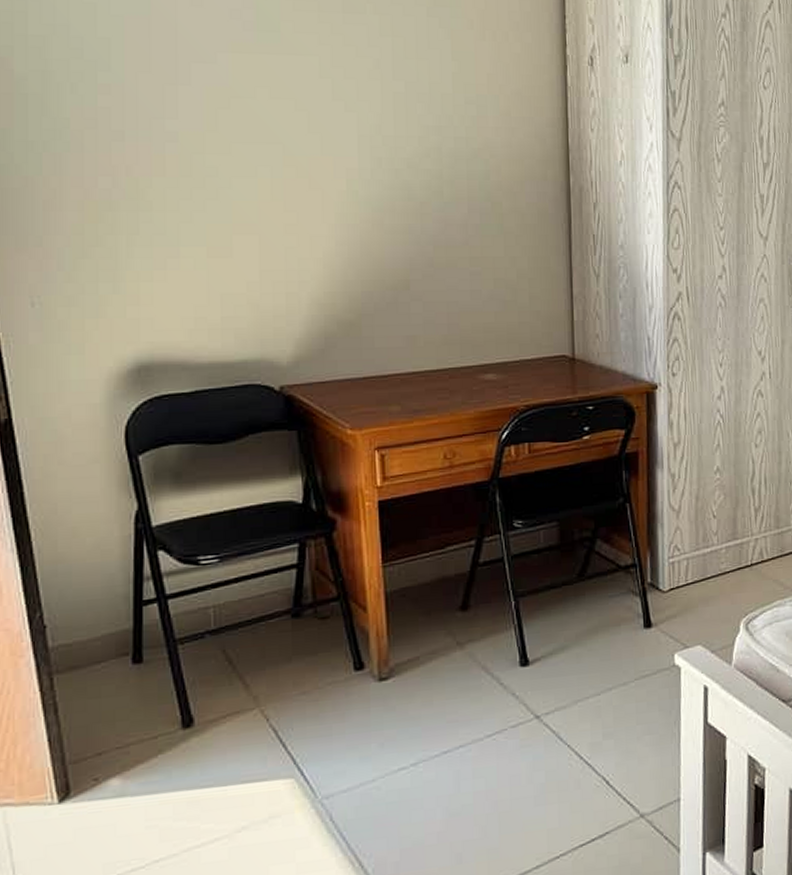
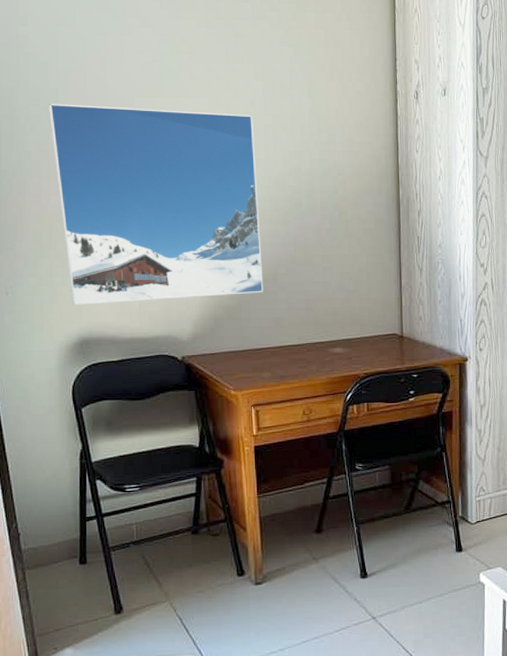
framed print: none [96,56,392,320] -> present [48,103,264,305]

